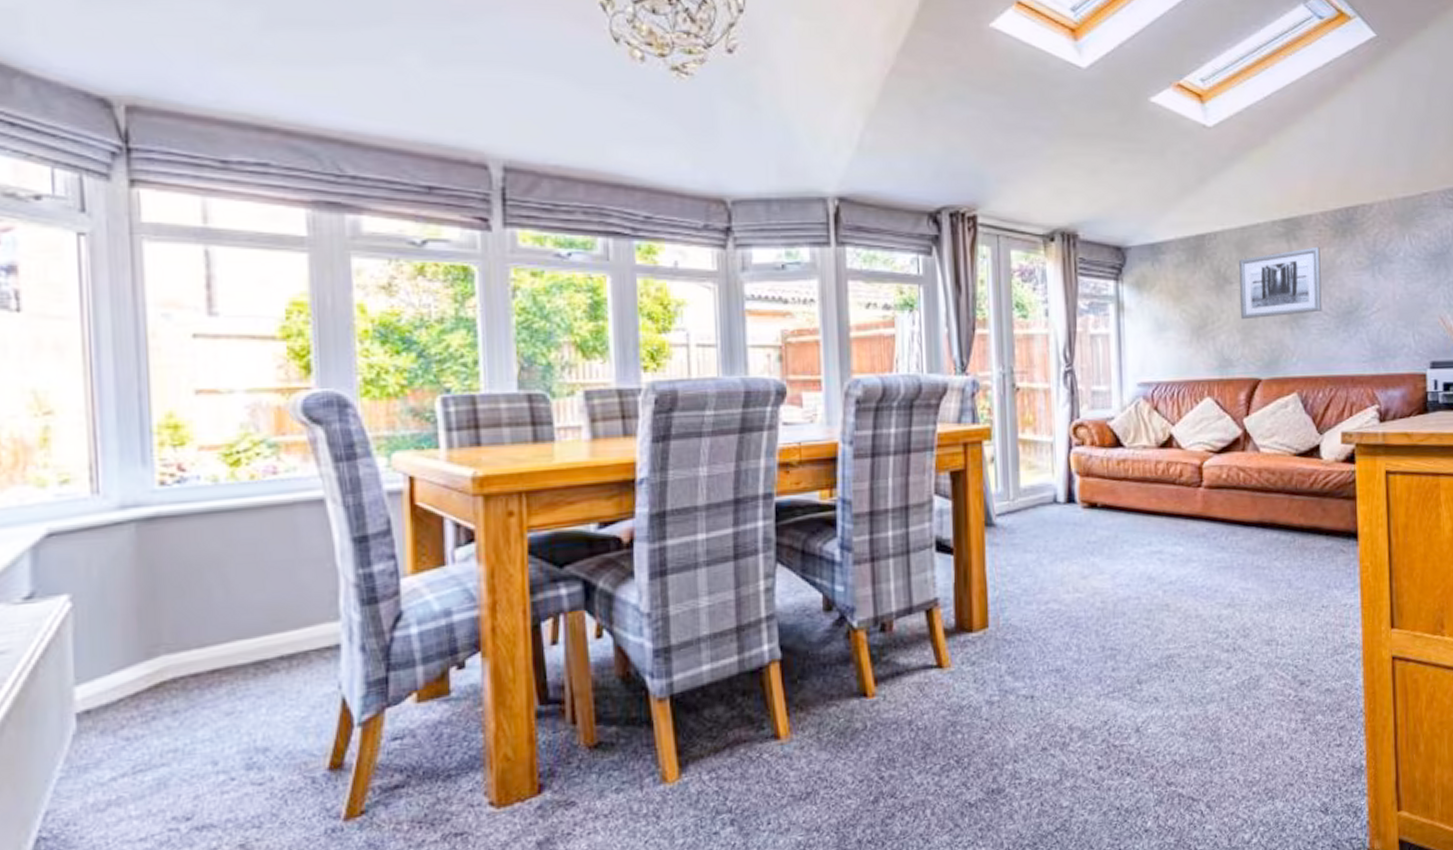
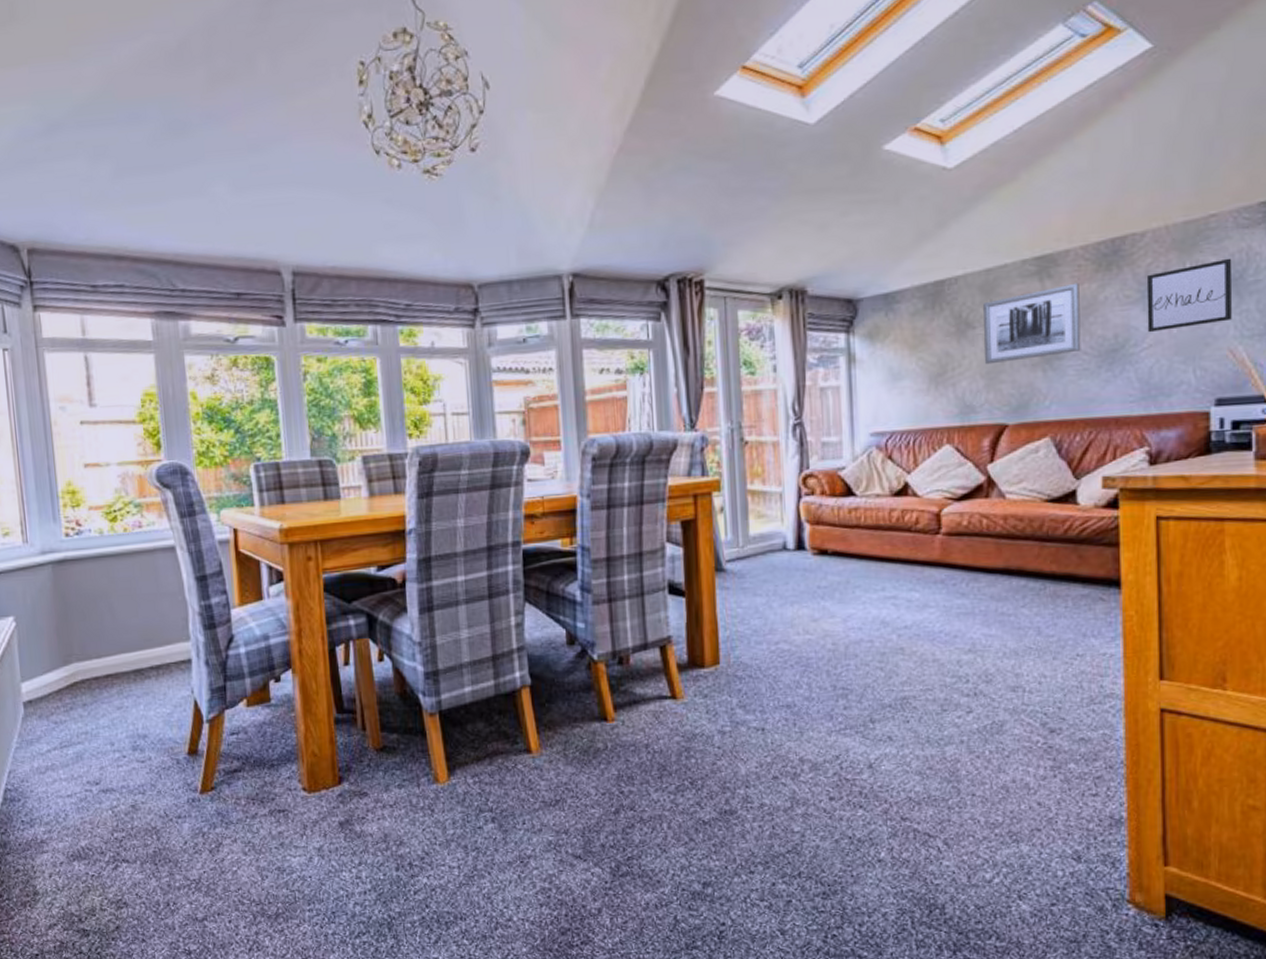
wall art: none [1374,234,1442,298] -> present [1146,258,1233,333]

